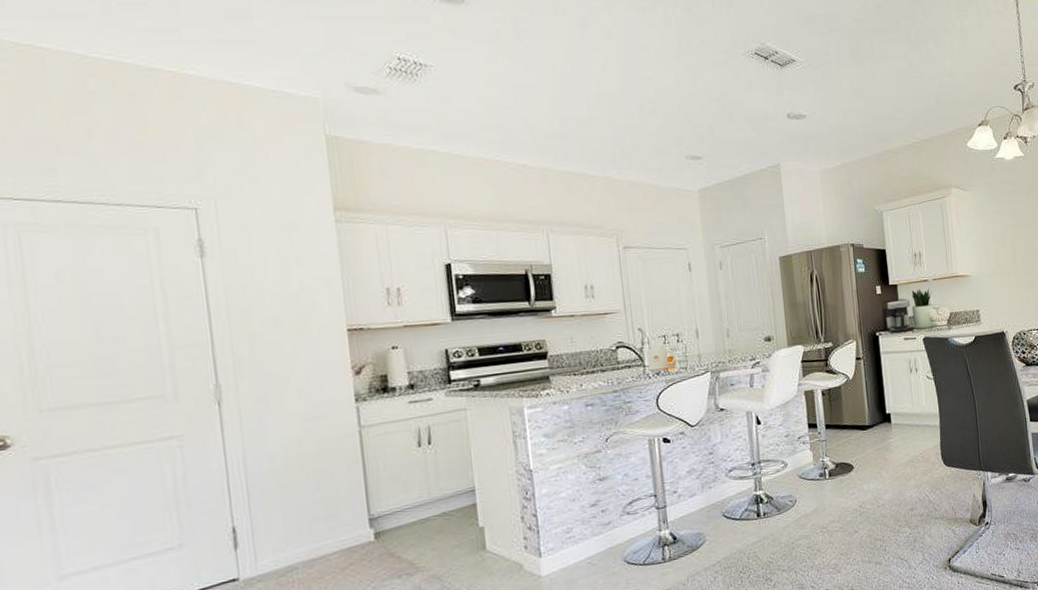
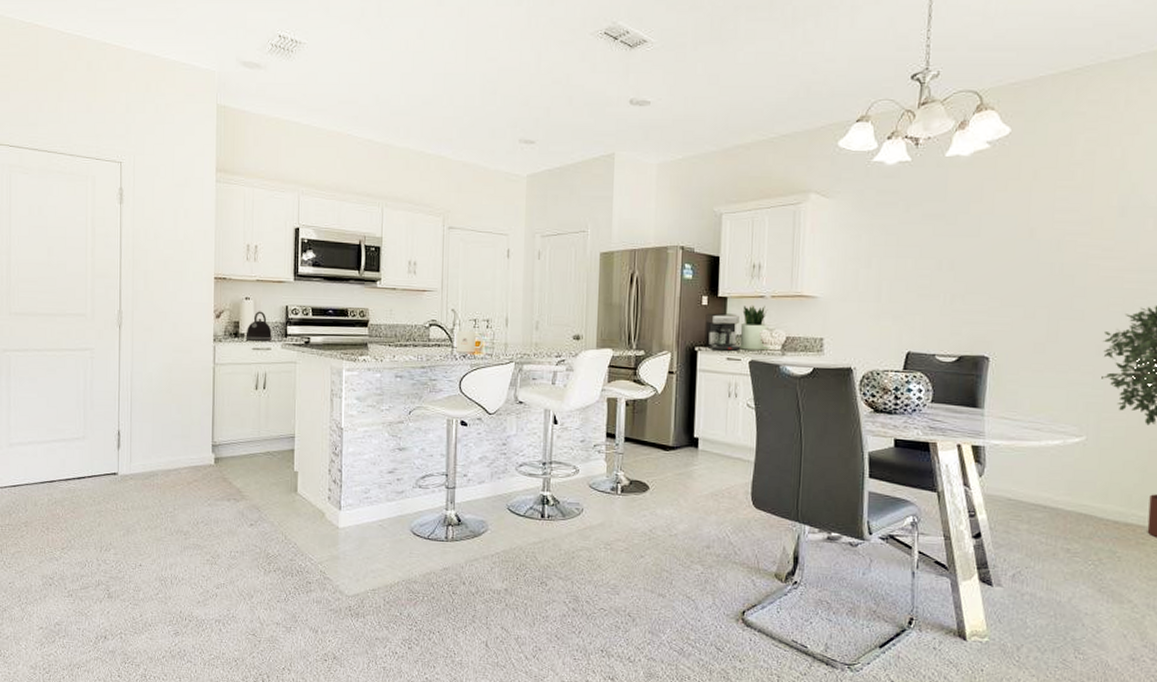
kettle: none [397,359,432,396] -> present [245,311,272,342]

